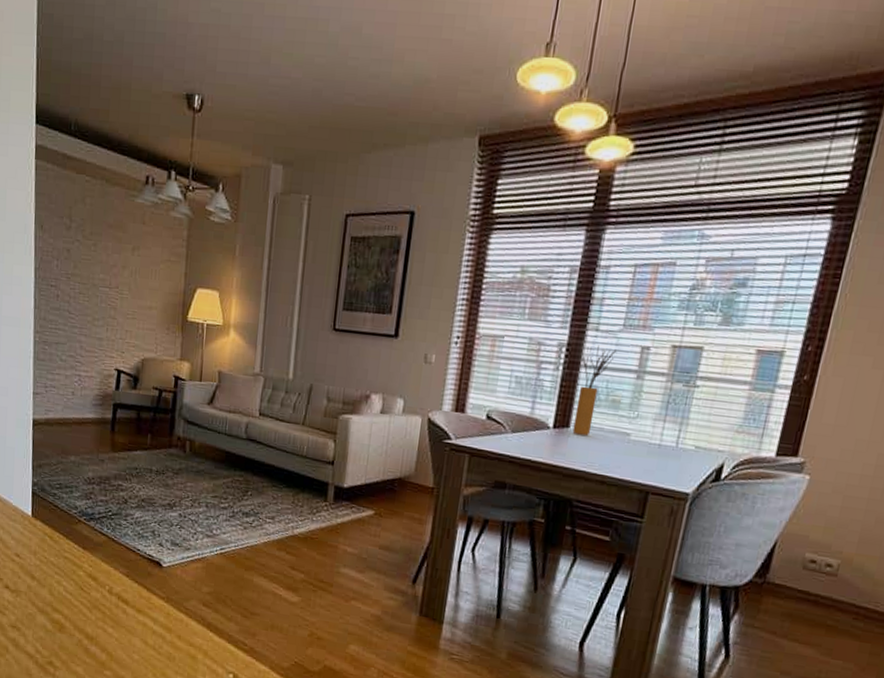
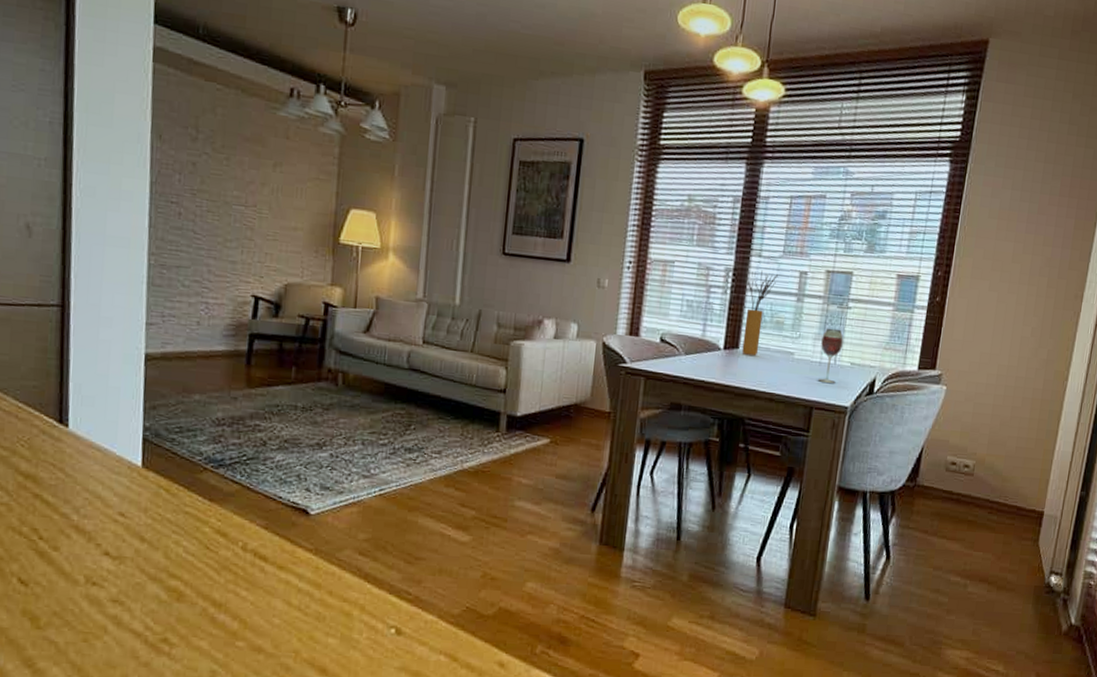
wineglass: none [656,407,688,469] -> present [818,328,844,384]

